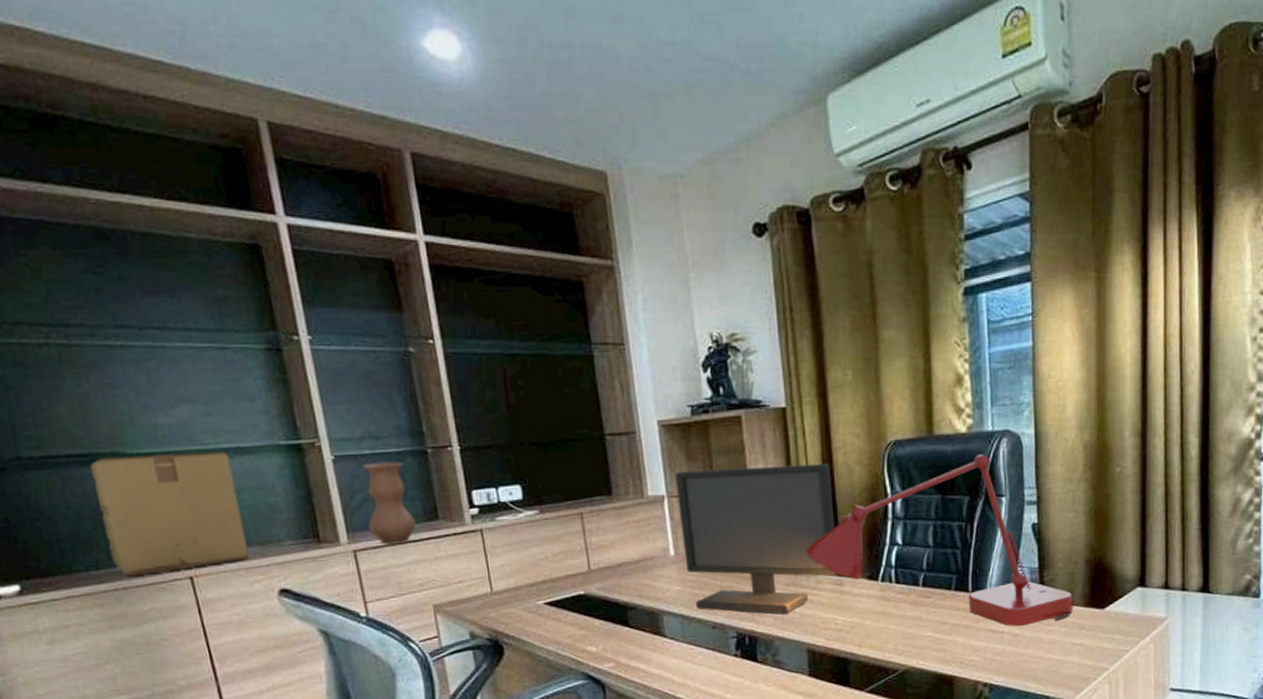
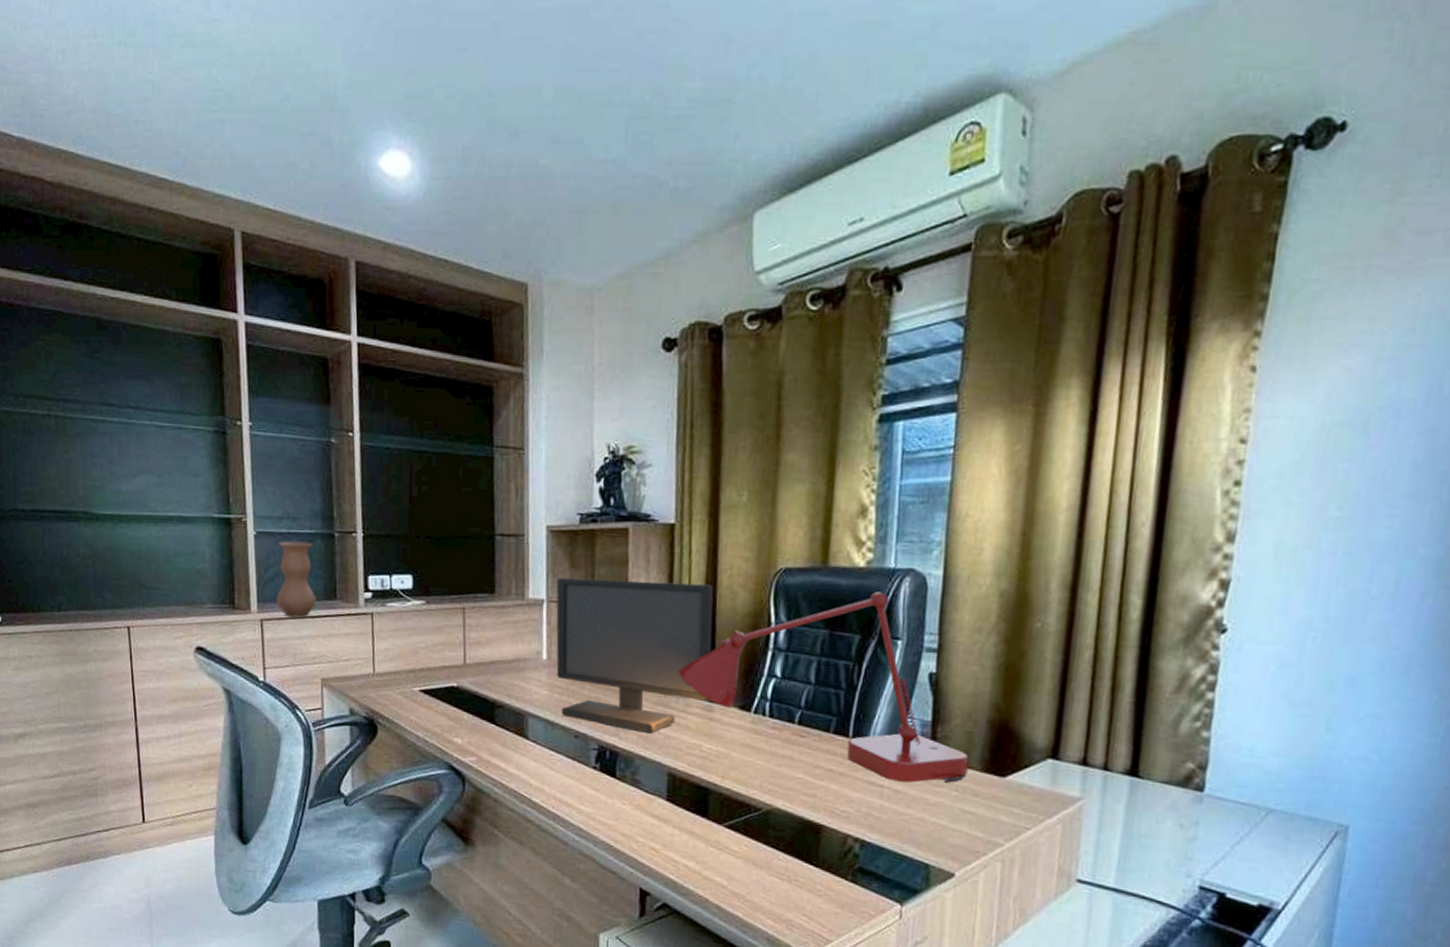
box: present [89,452,250,577] -> none [65,515,176,621]

